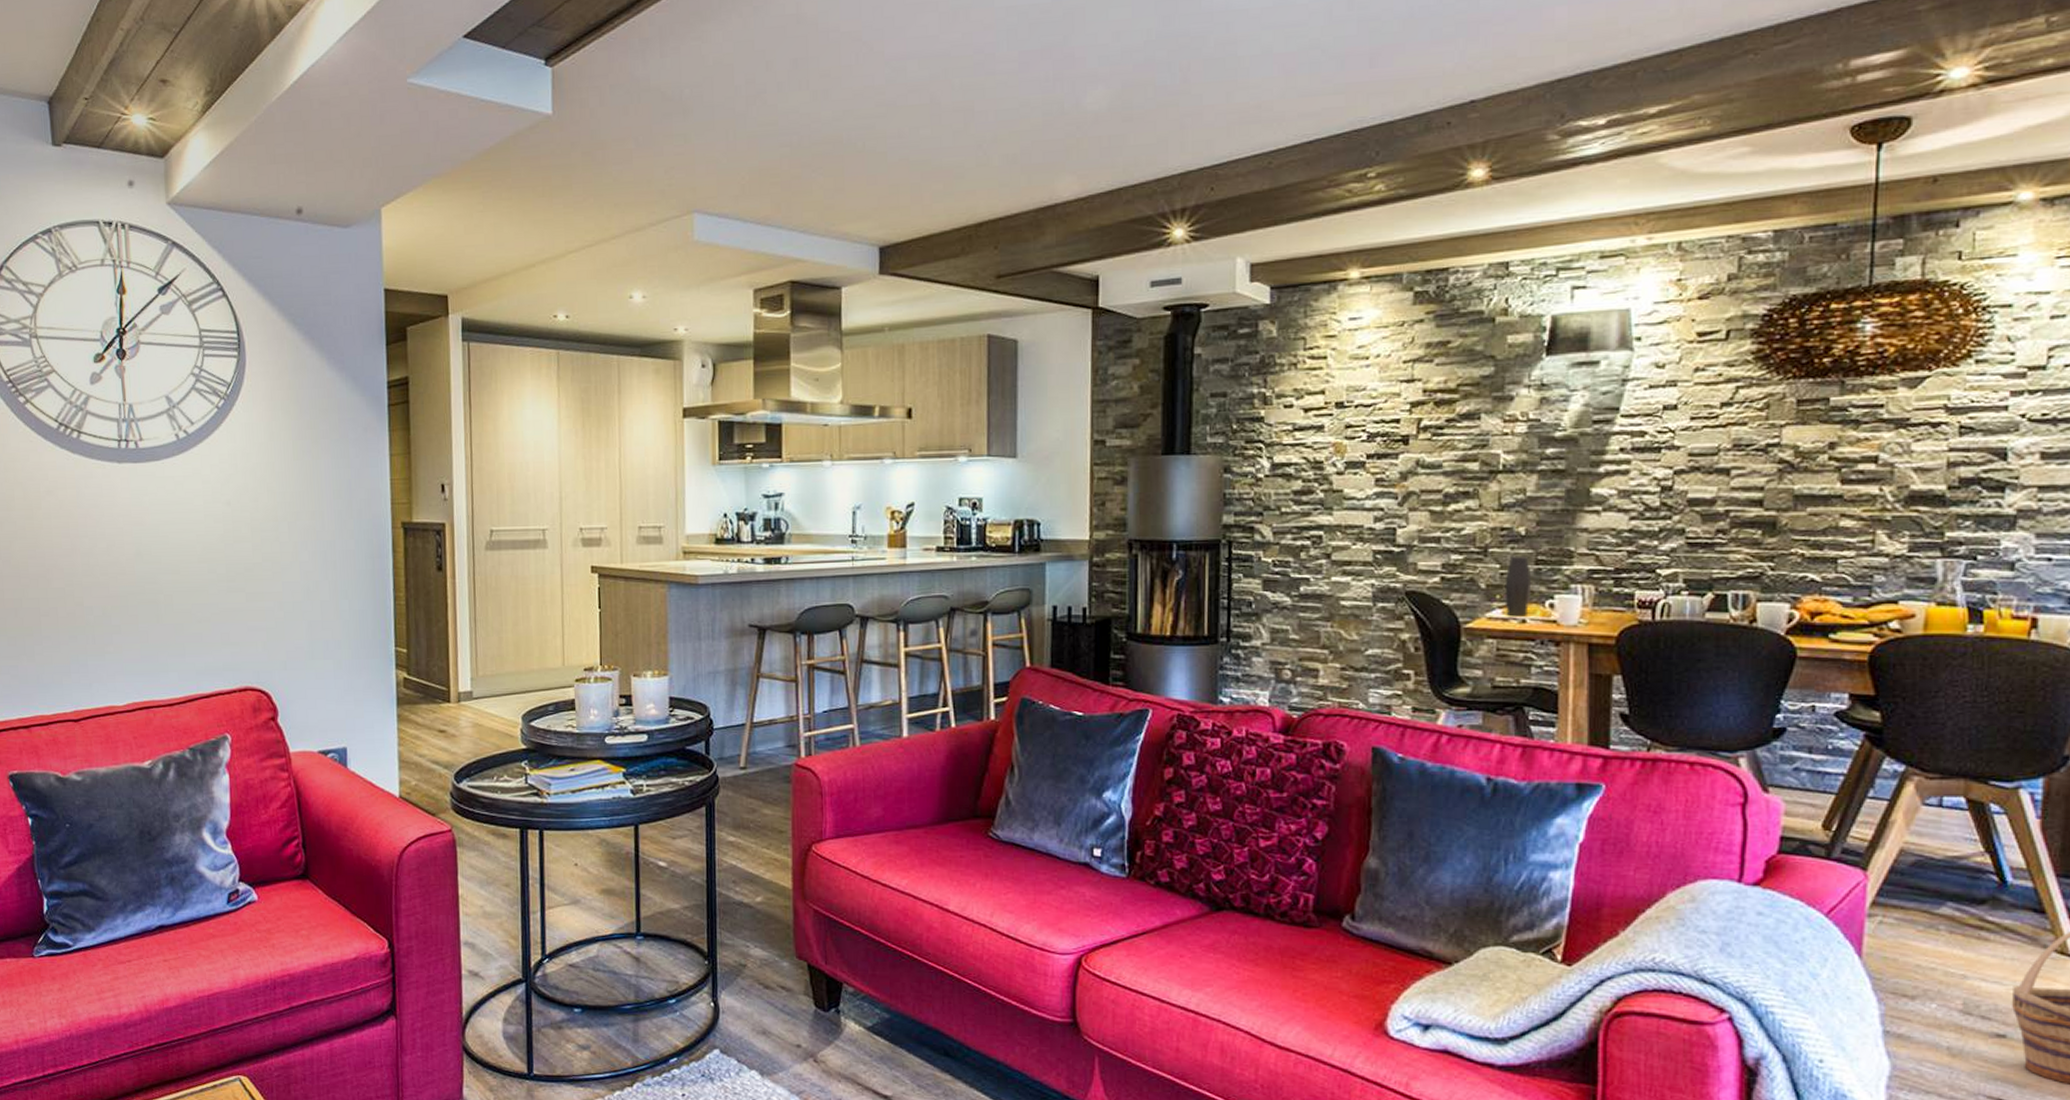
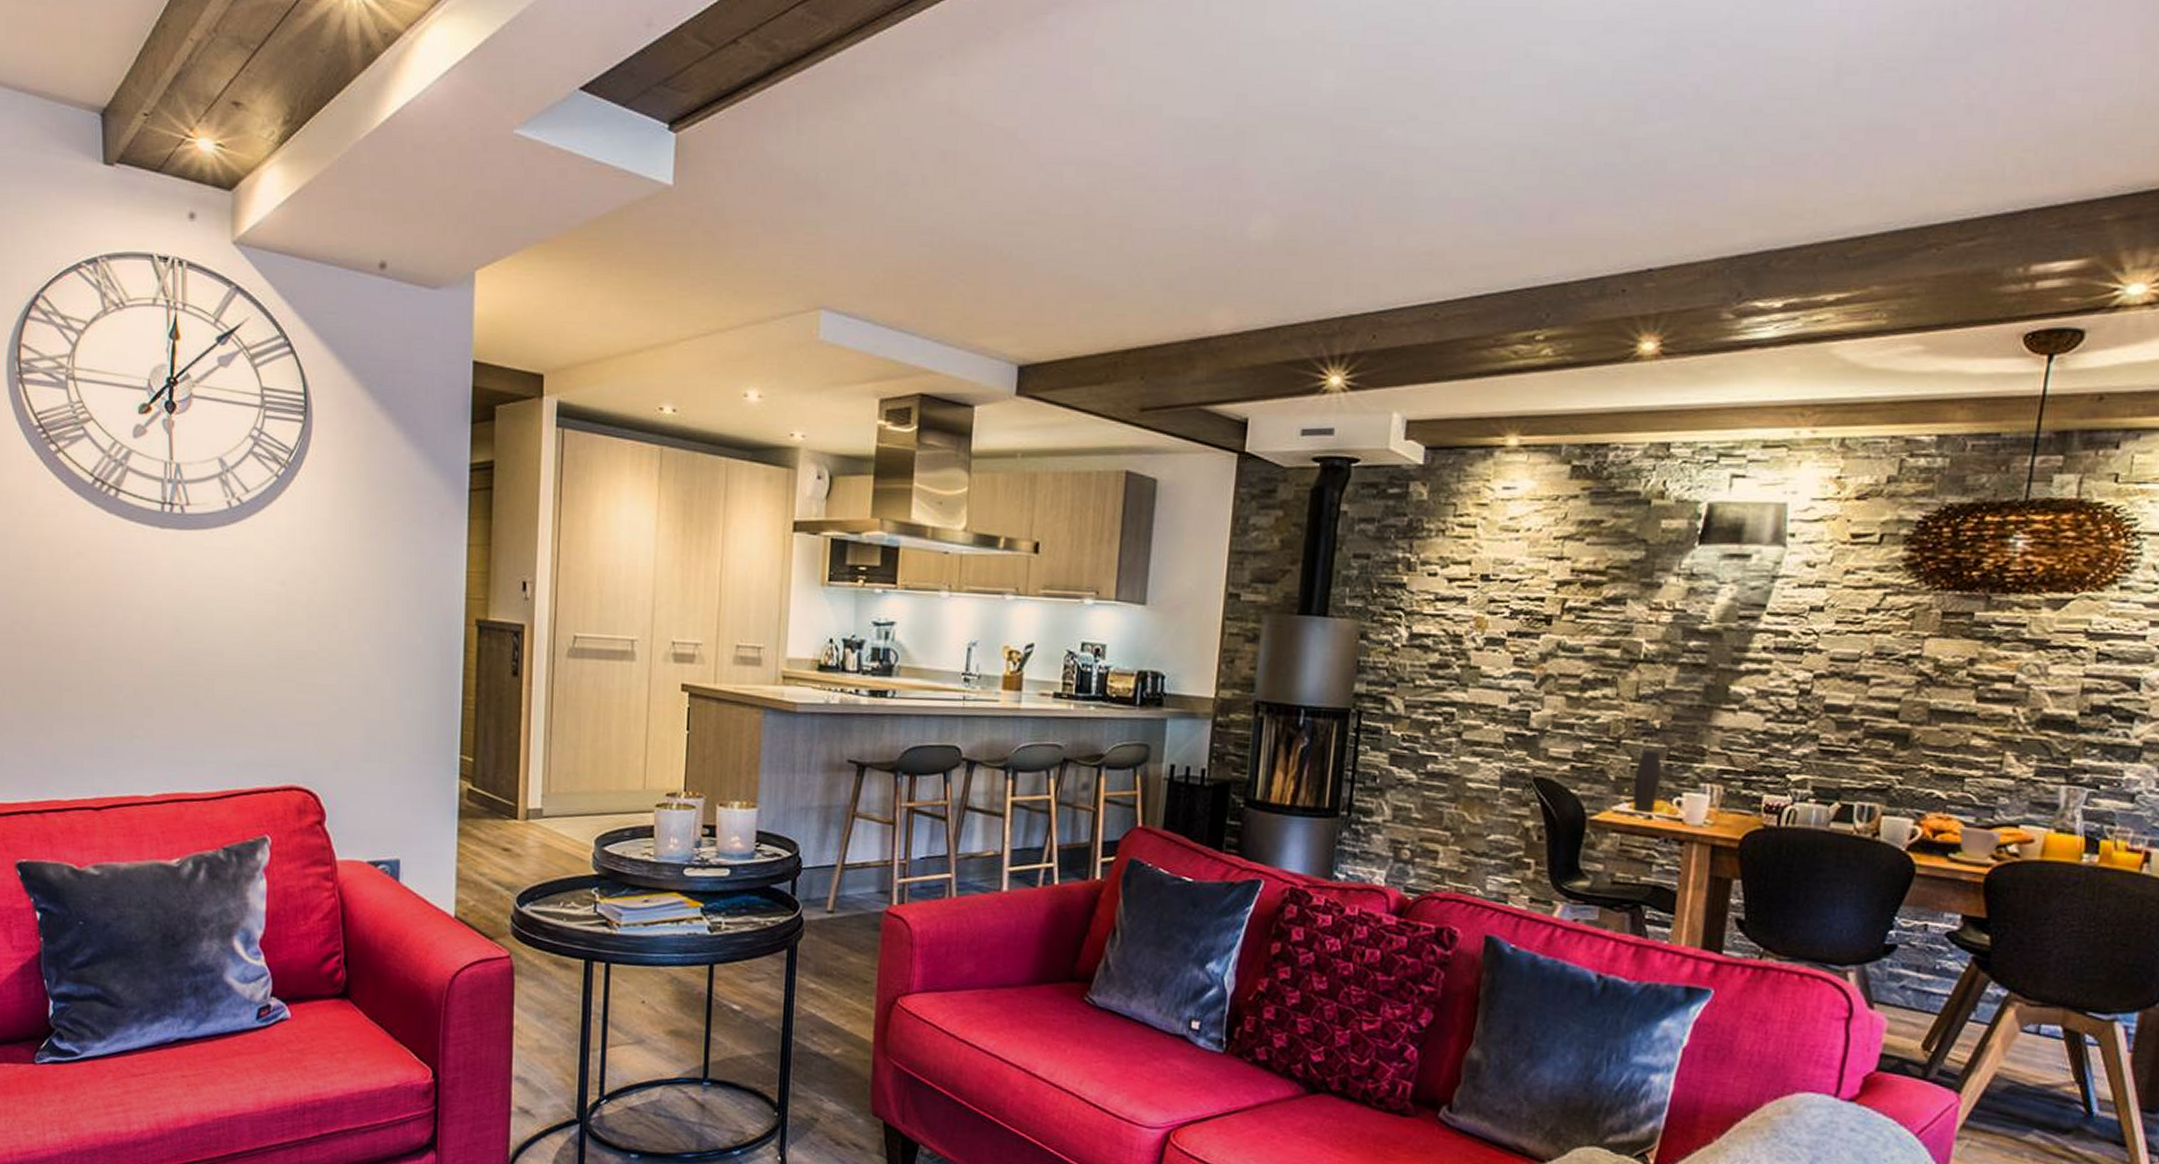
teacup: none [1835,607,1883,639] -> present [1957,827,2003,861]

